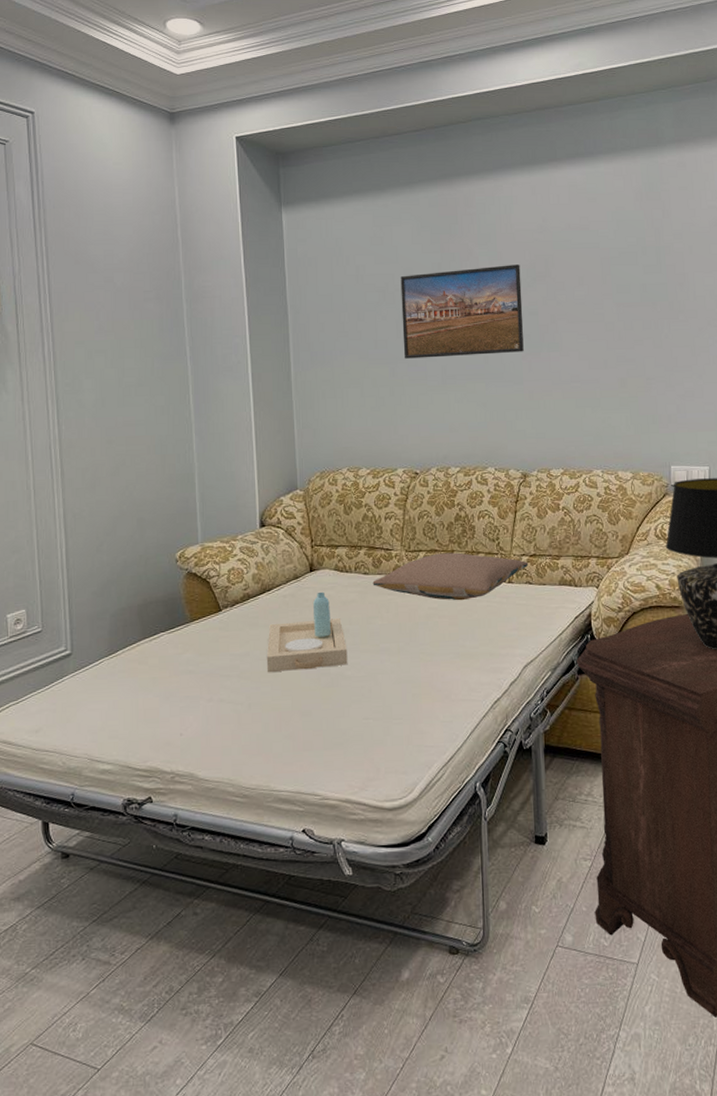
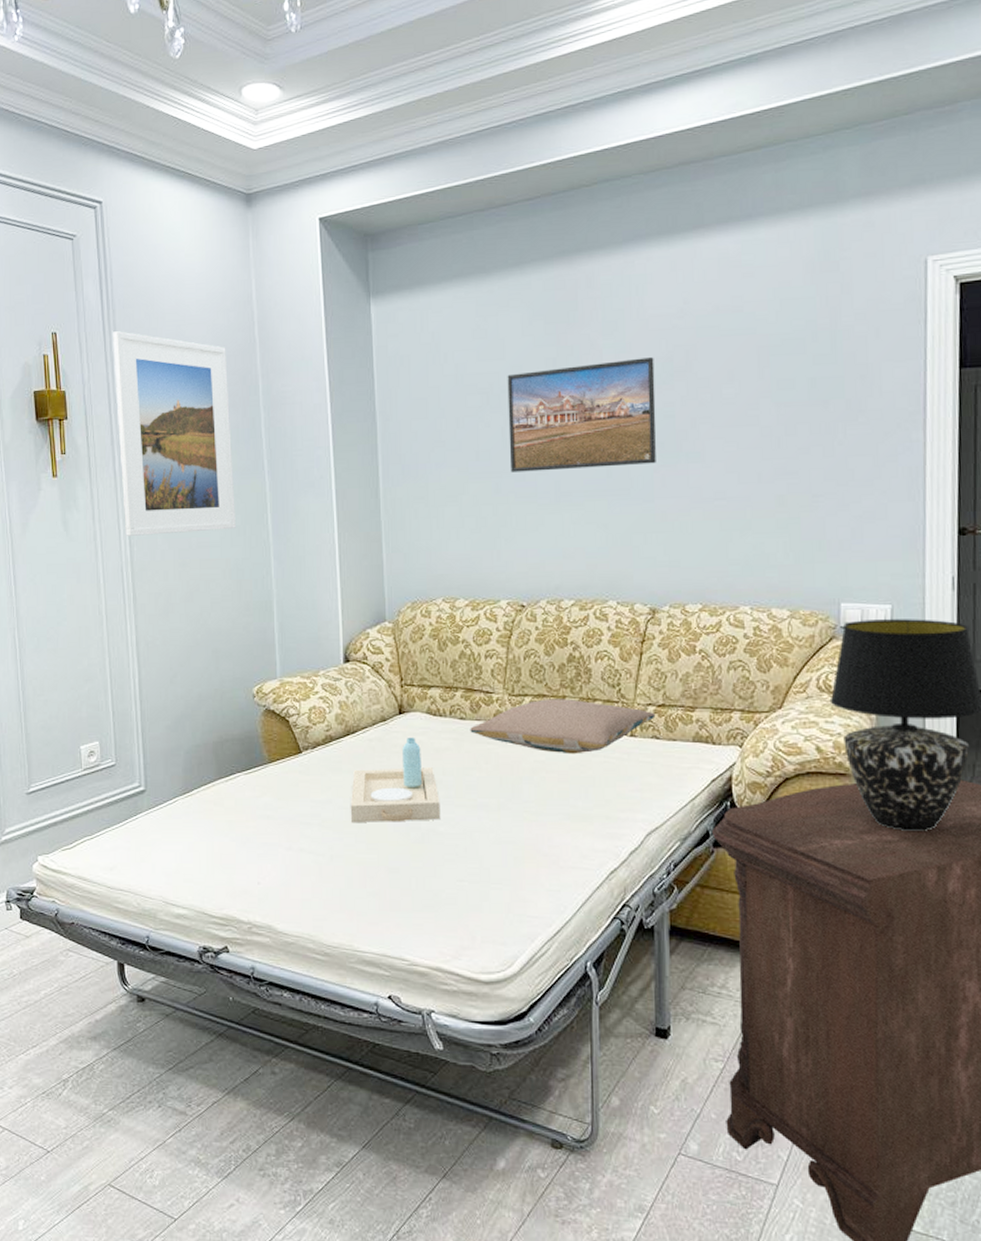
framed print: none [43,229,160,416] -> present [113,331,236,536]

